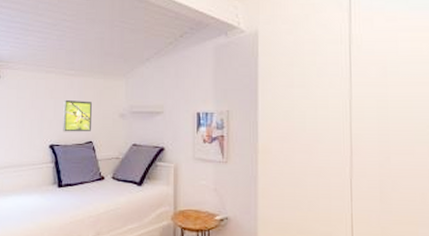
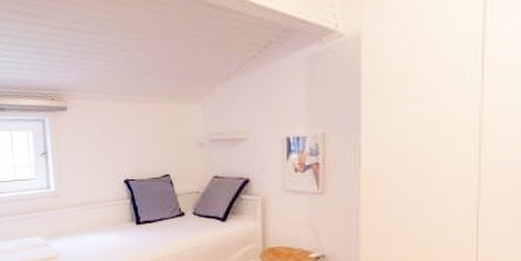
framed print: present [63,99,92,132] -> none [136,129,167,165]

